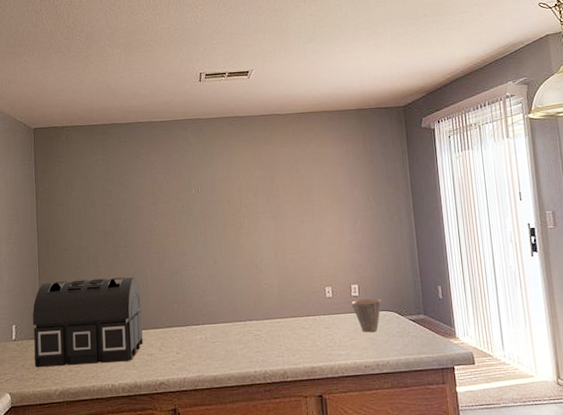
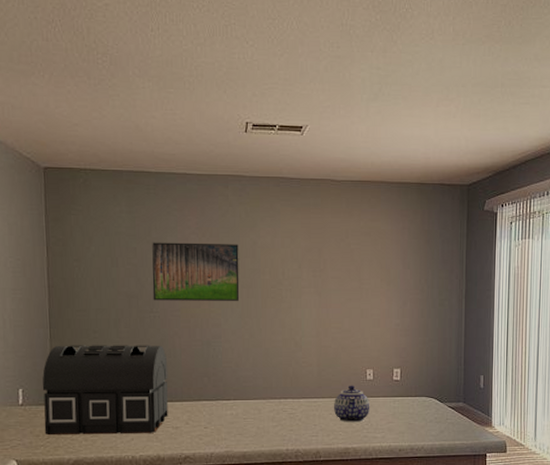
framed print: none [124,179,203,236] -> present [152,242,240,301]
teapot: none [296,303,332,342] -> present [334,385,370,423]
cup: present [351,298,382,333] -> none [392,383,423,417]

